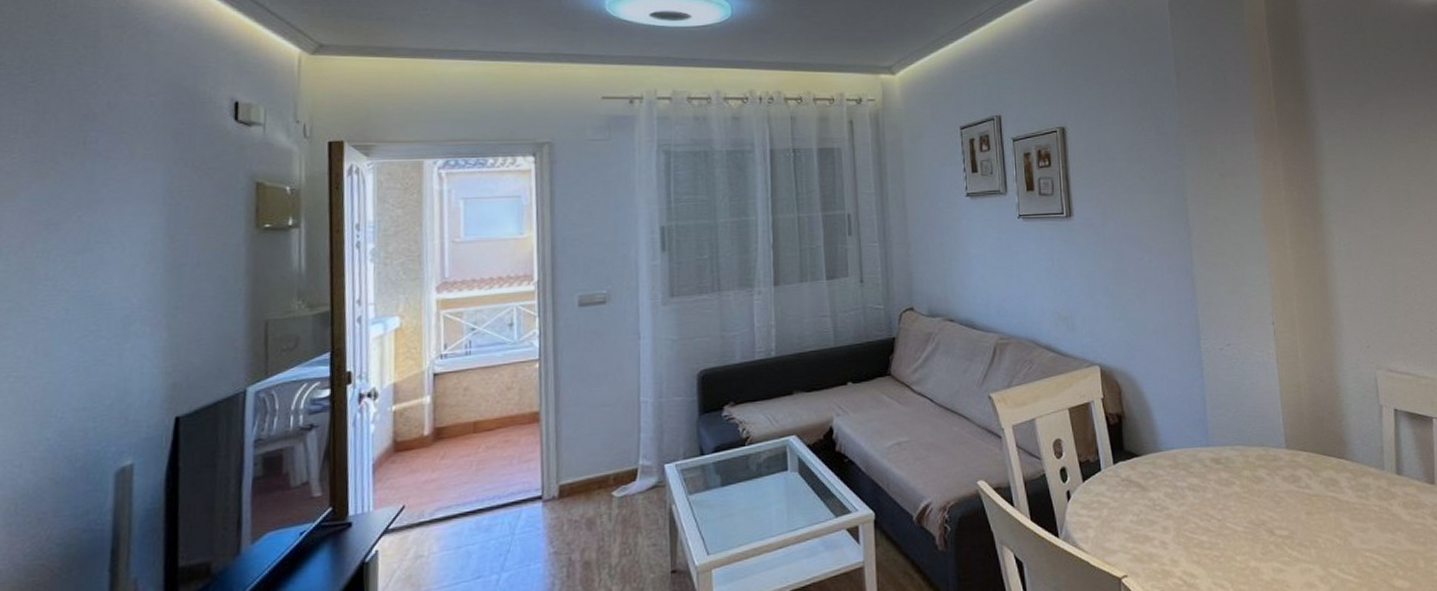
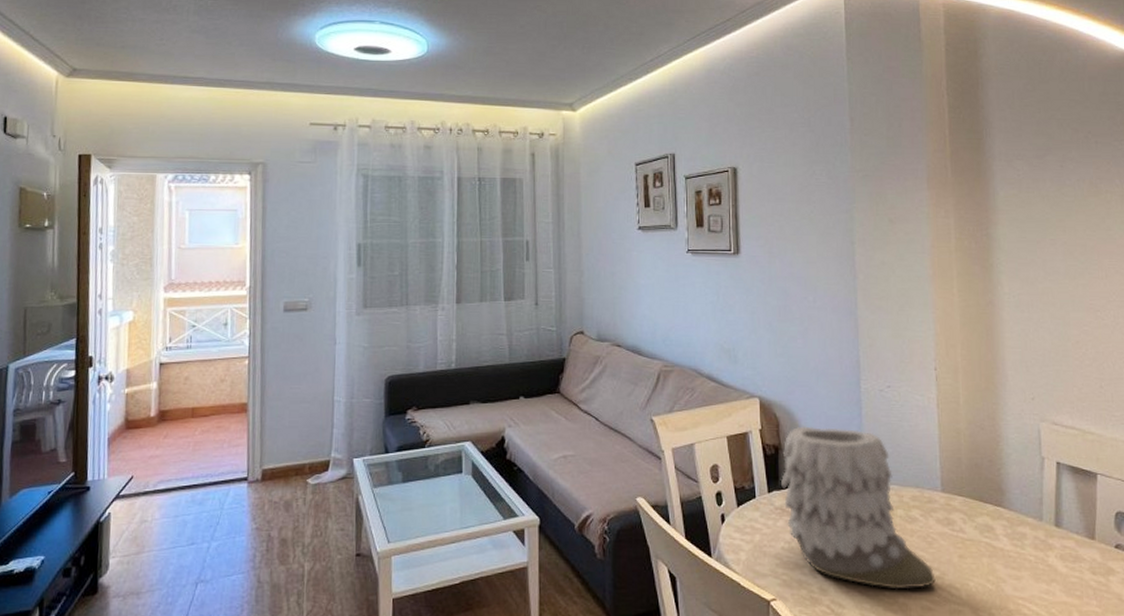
vase: none [1126,391,1285,554] -> present [781,426,936,590]

